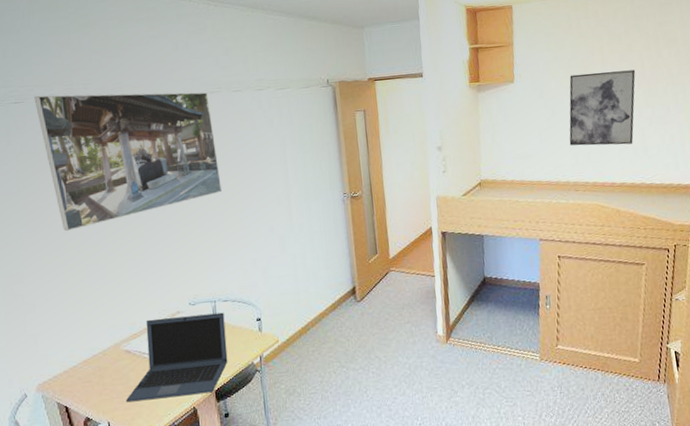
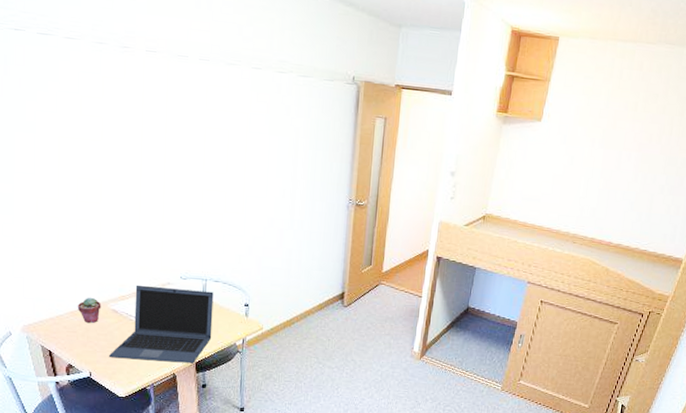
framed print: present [34,92,222,231] -> none [37,26,228,181]
potted succulent: none [90,341,114,370] -> present [77,297,101,324]
wall art: present [569,70,636,146] -> none [579,126,663,208]

